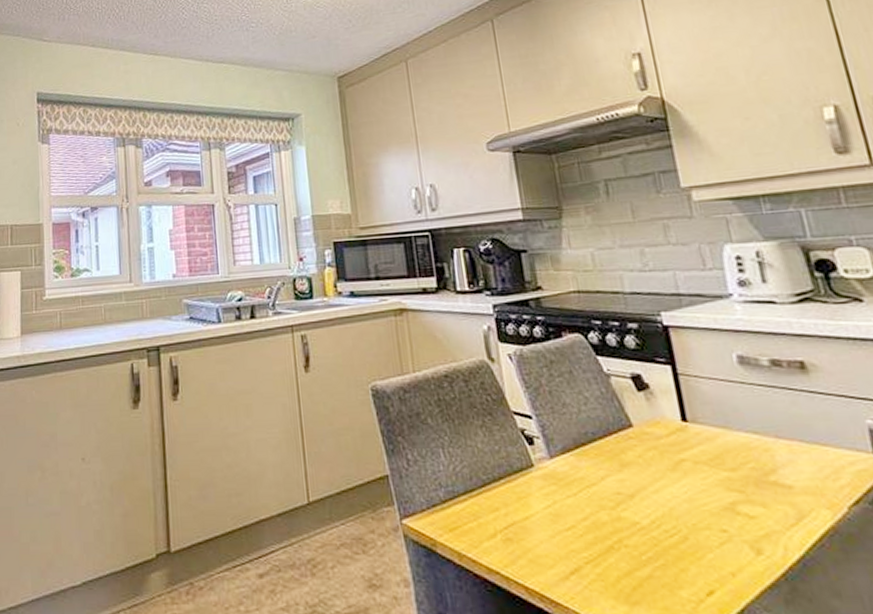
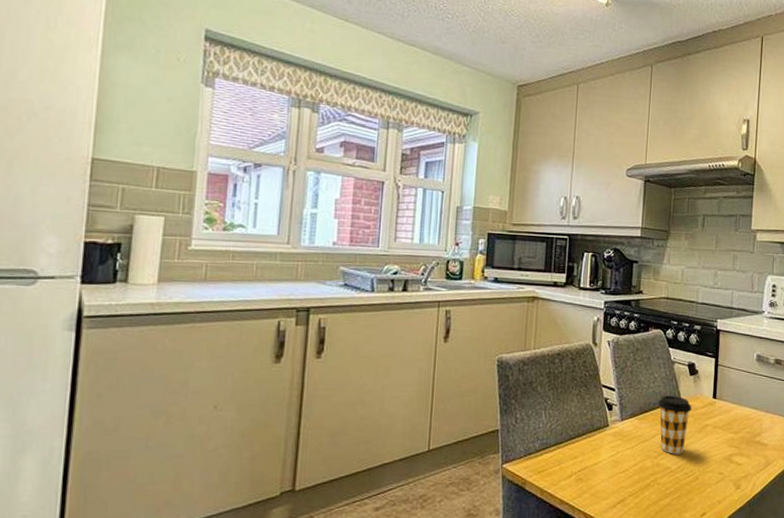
coffee cup: none [598,420,655,503] -> present [658,395,692,454]

